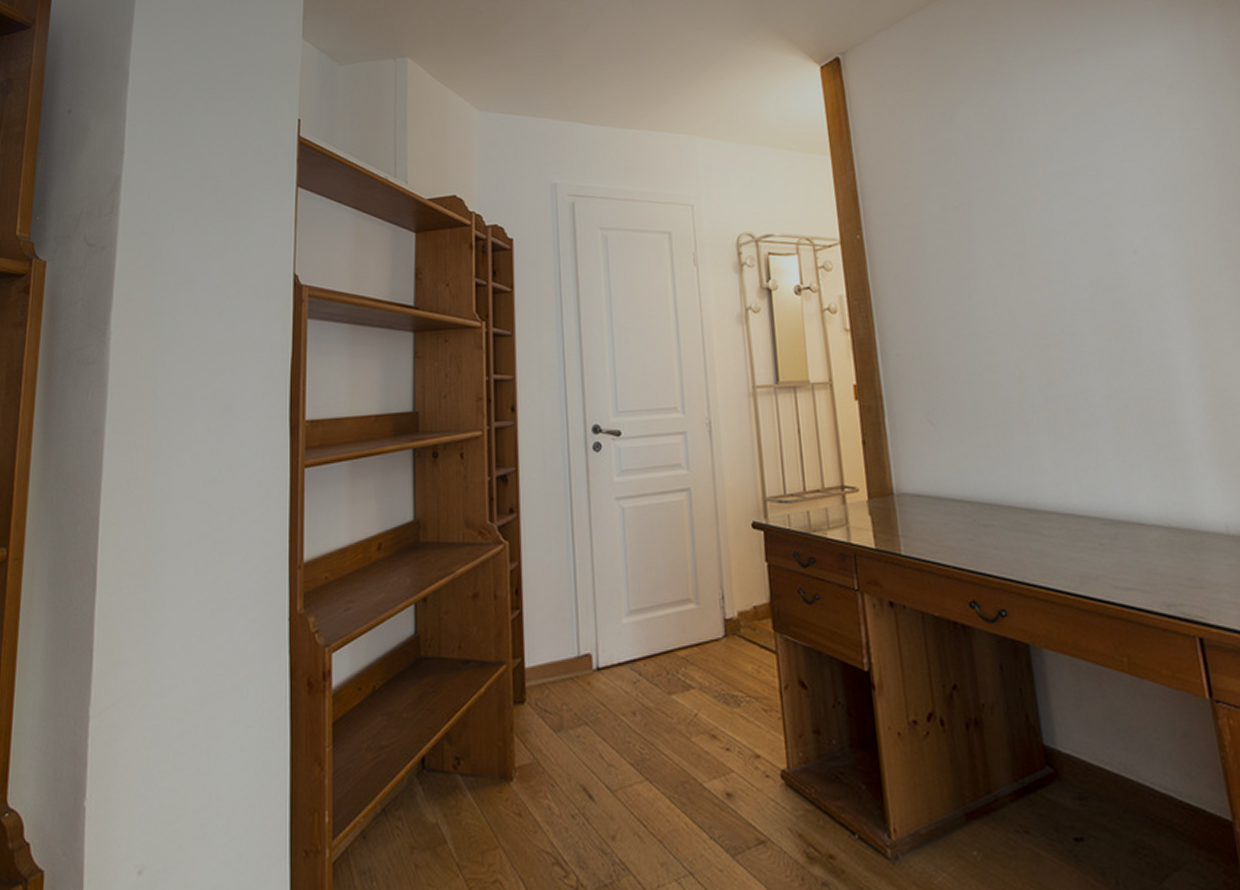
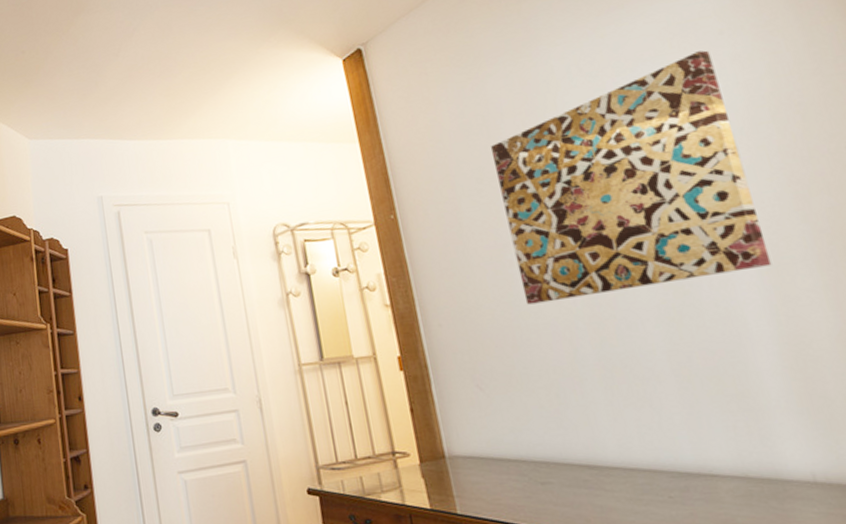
wall art: none [957,103,1203,340] -> present [490,50,772,305]

